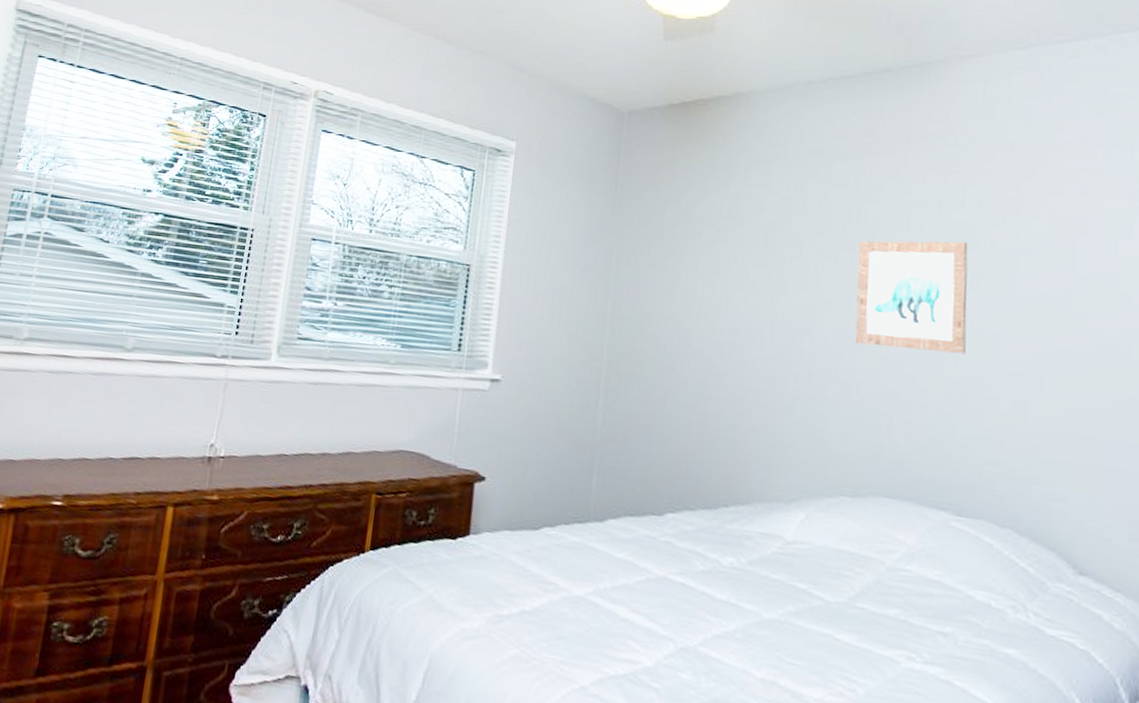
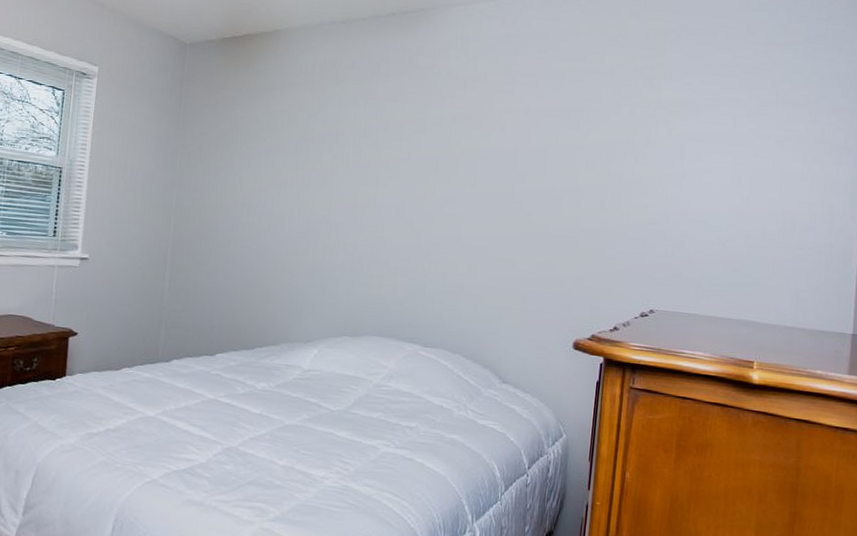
wall art: present [854,240,968,354] -> none [358,148,444,232]

